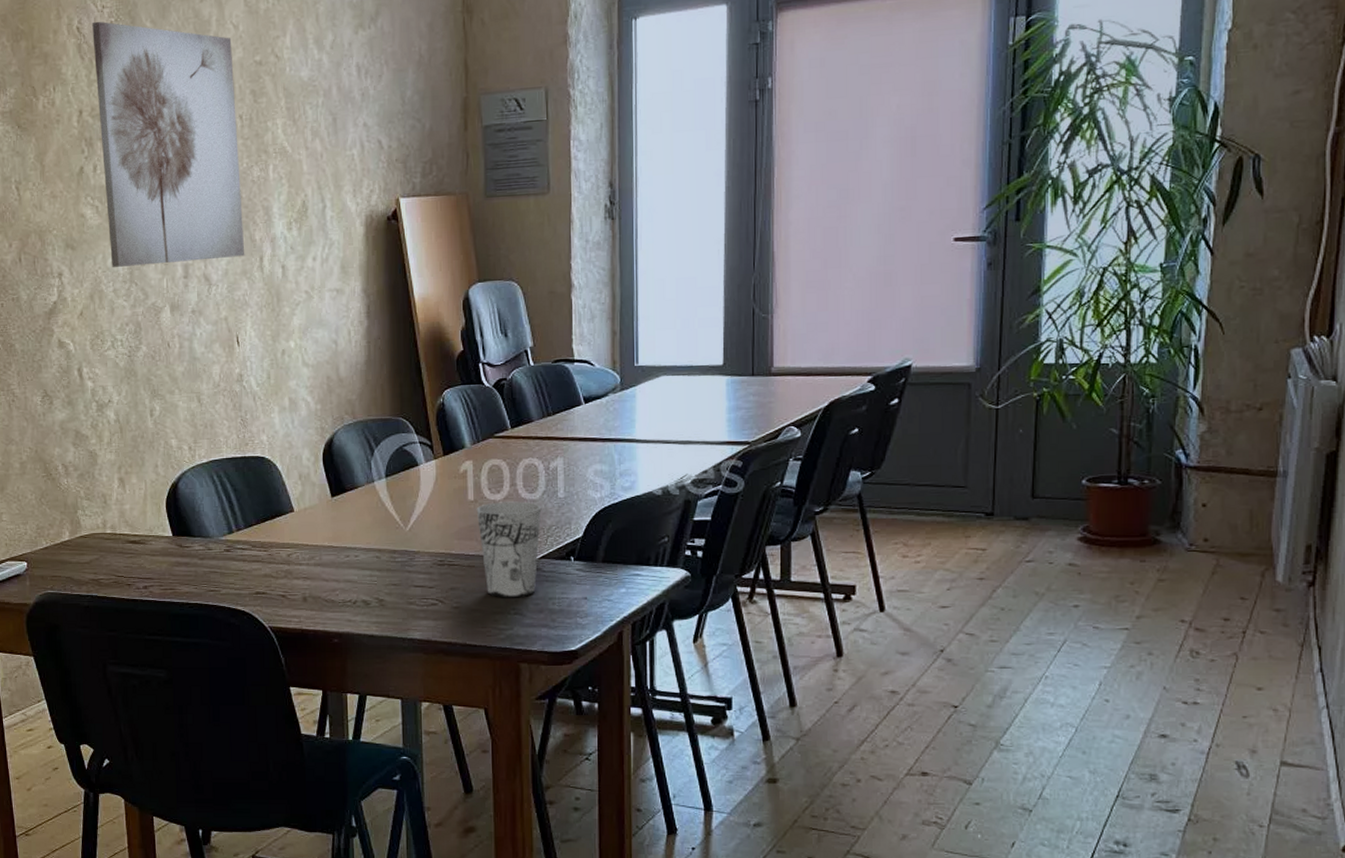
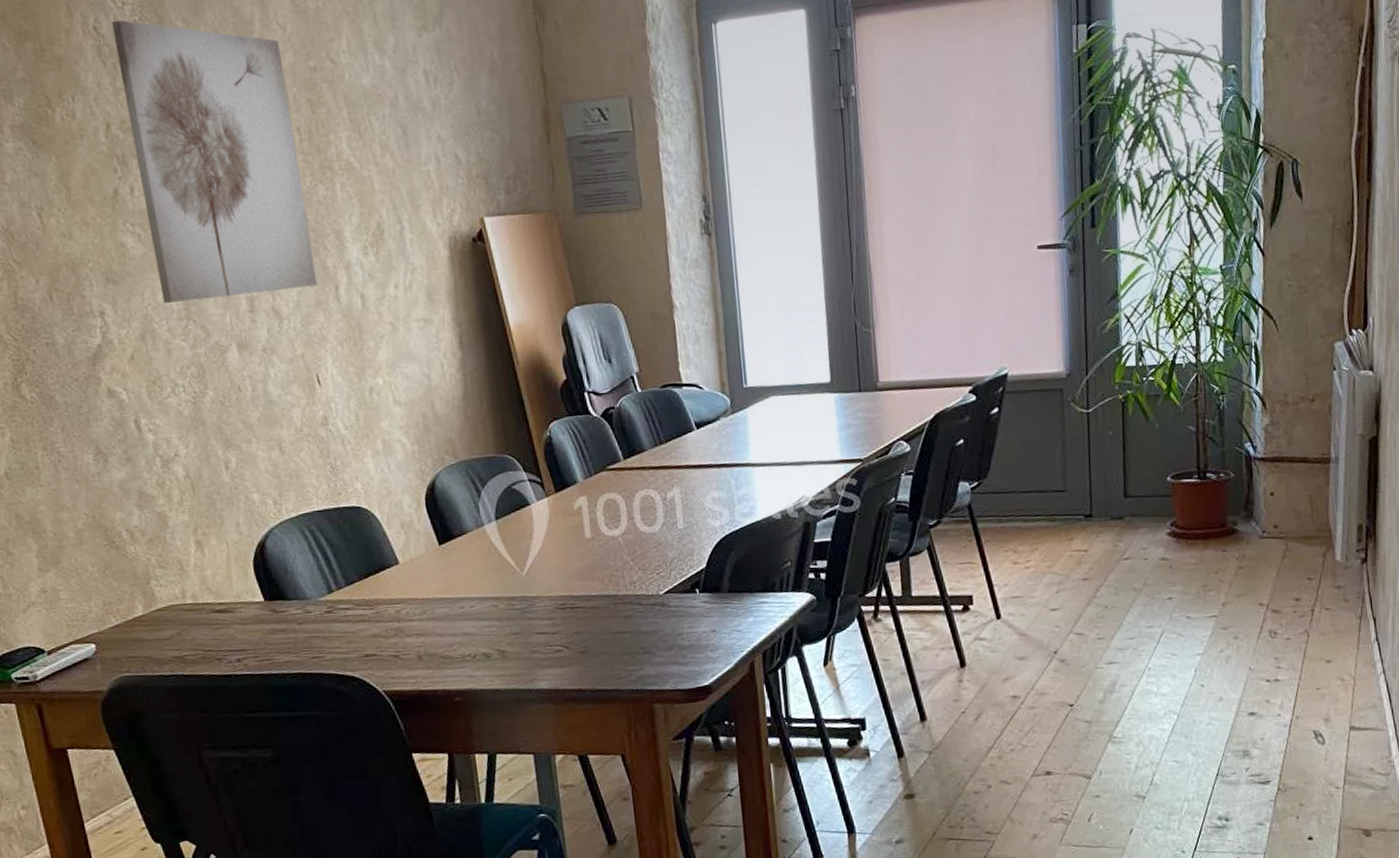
cup: present [476,501,542,598] -> none [594,535,663,638]

